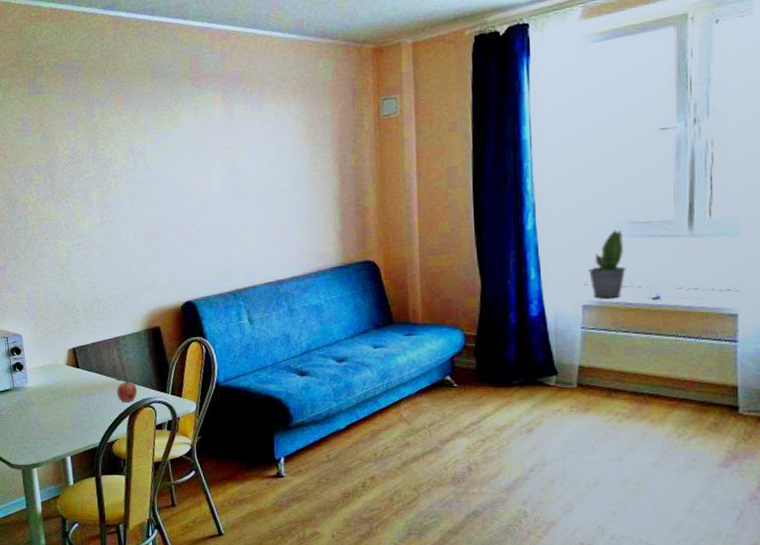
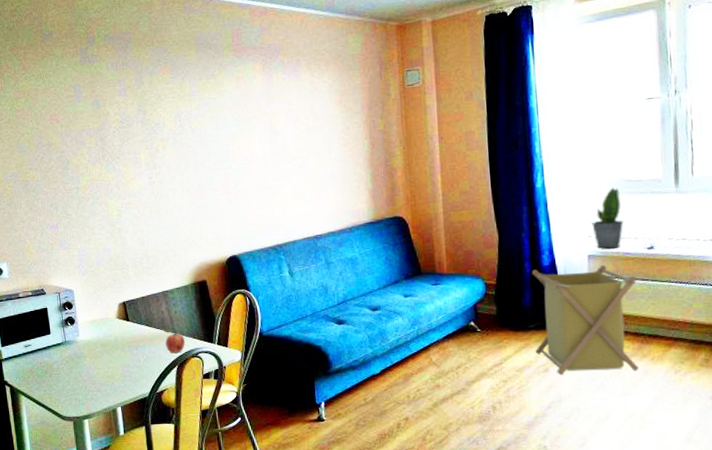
laundry basket: none [517,315,640,437] -> present [531,264,639,376]

